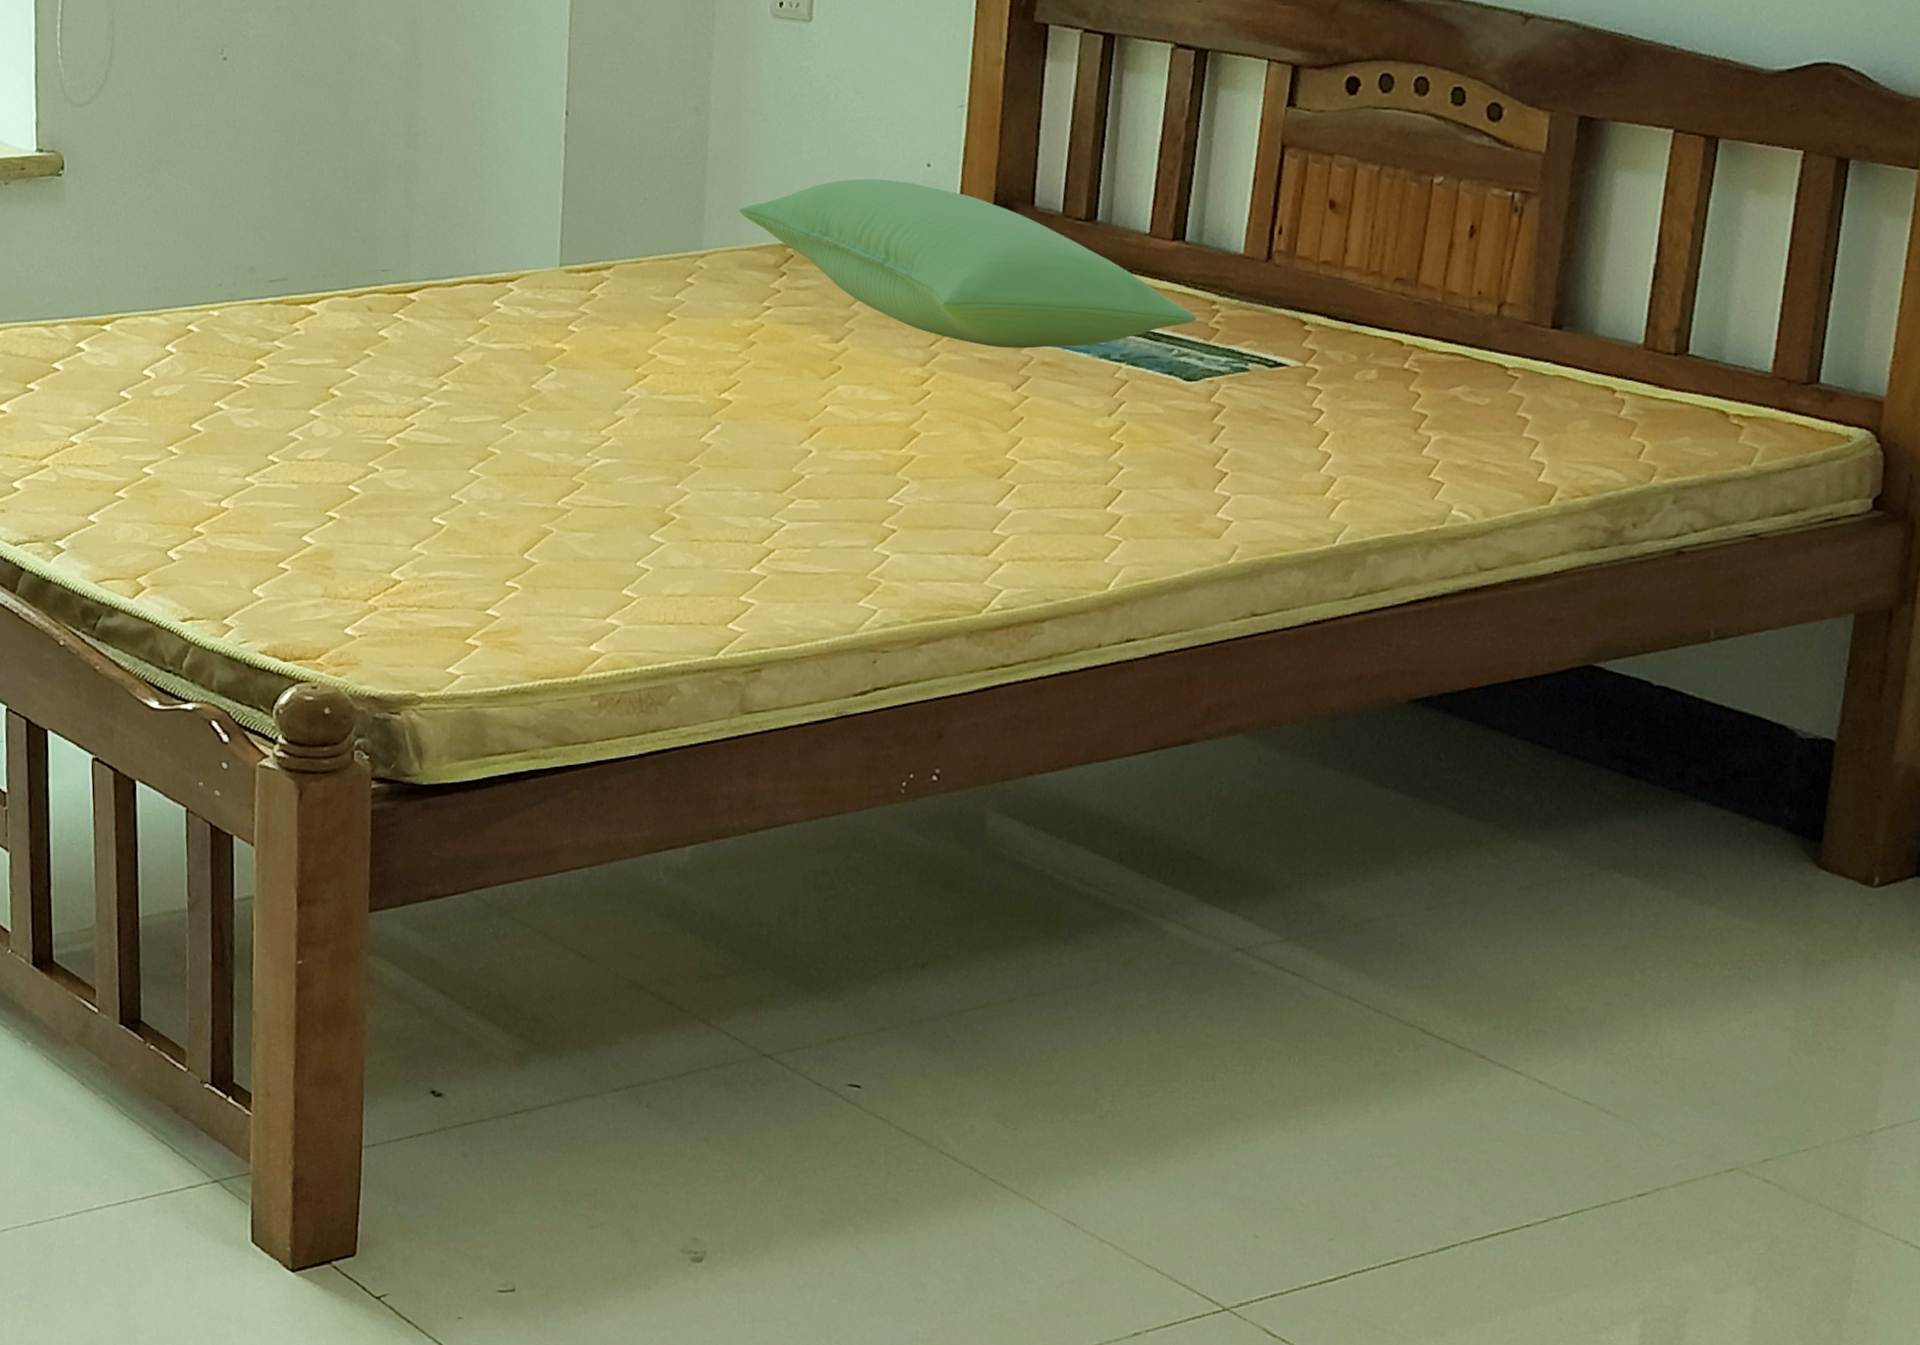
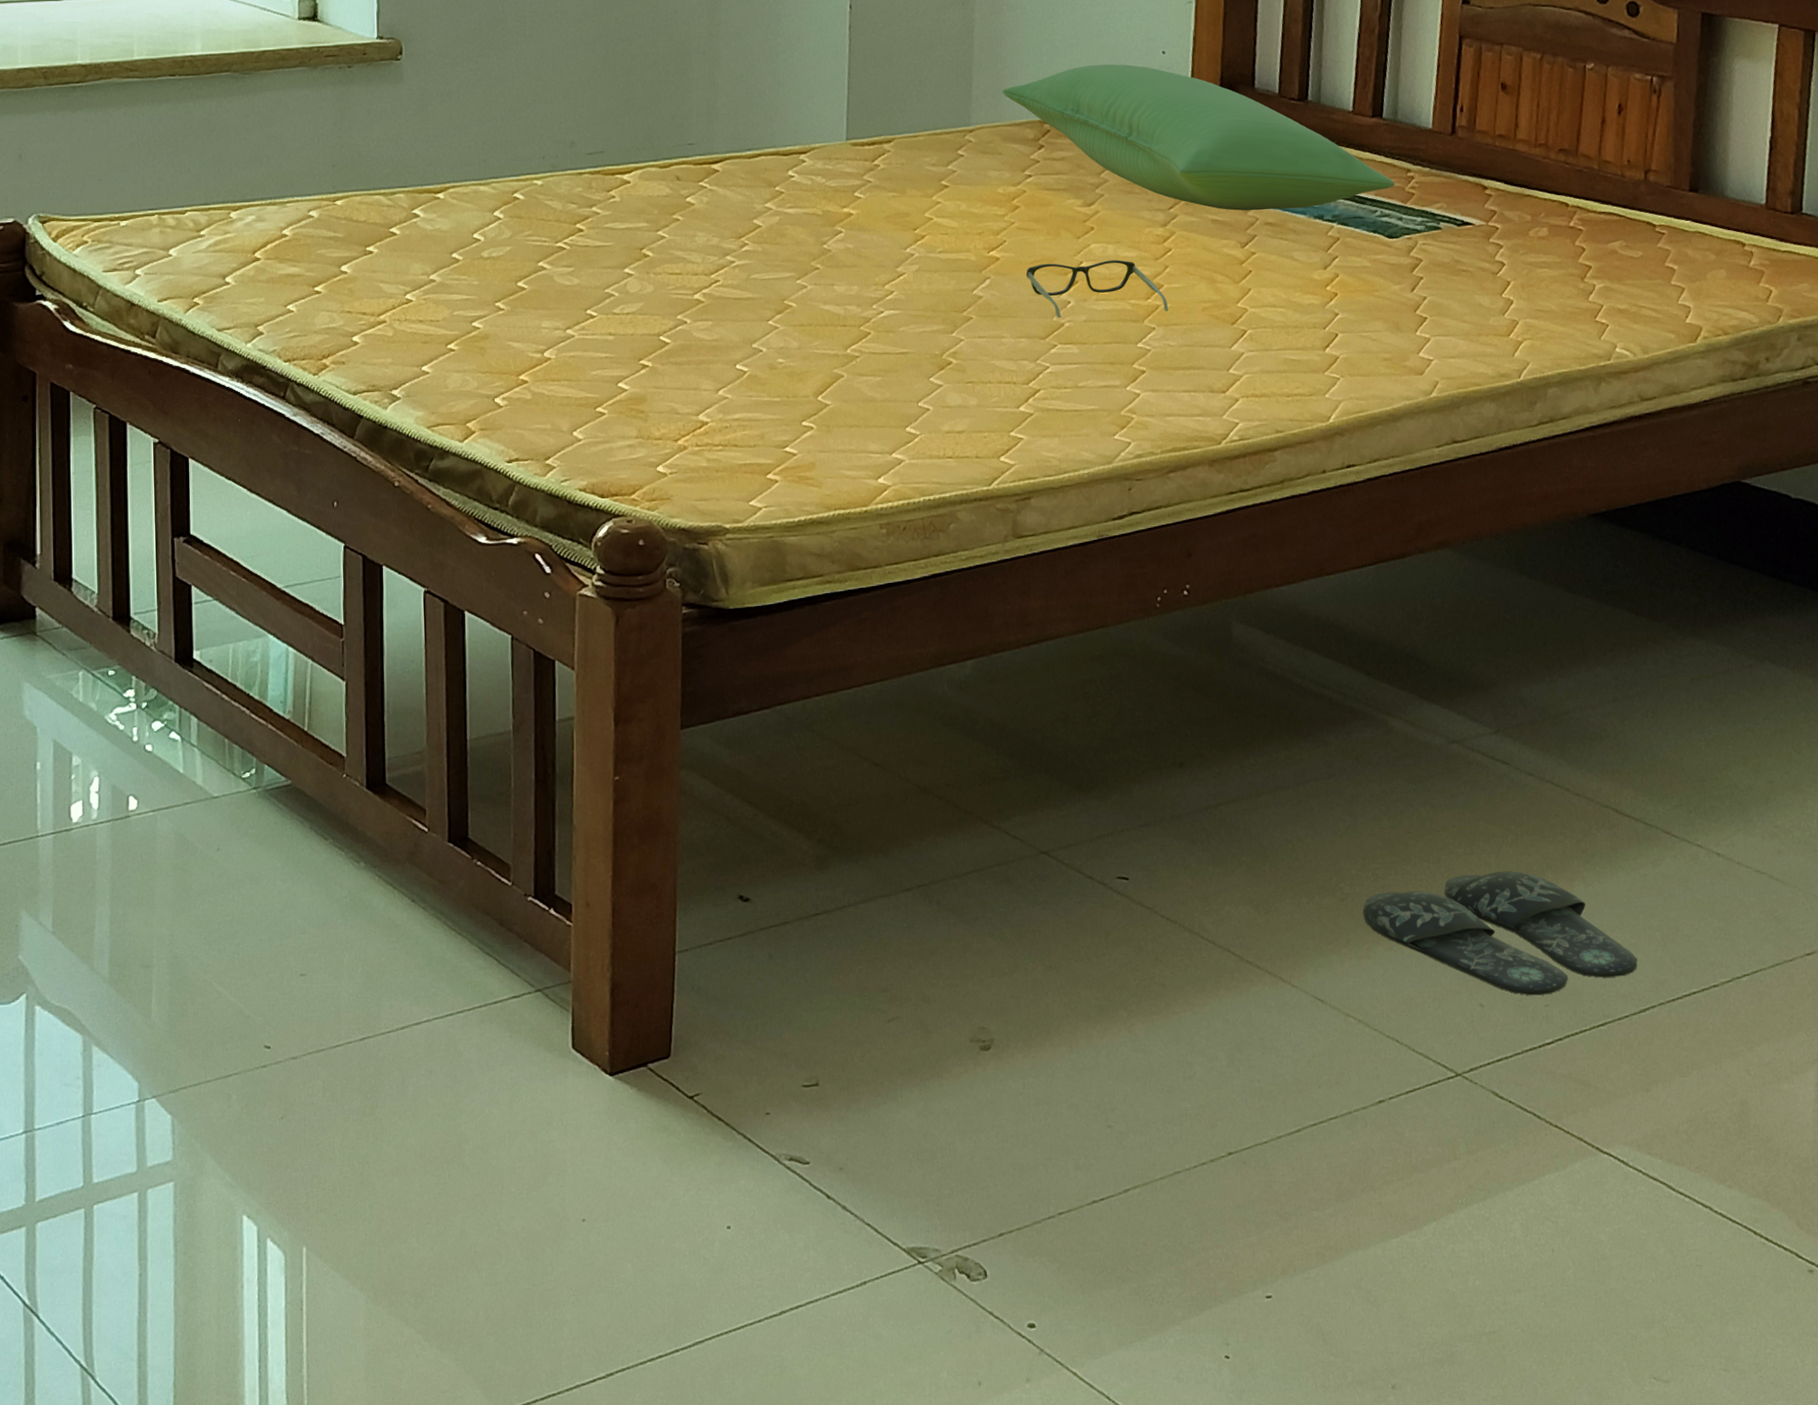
eyeglasses: none [762,403,926,470] -> present [1026,259,1169,319]
slippers: none [1124,1092,1439,1228] -> present [1362,870,1638,996]

